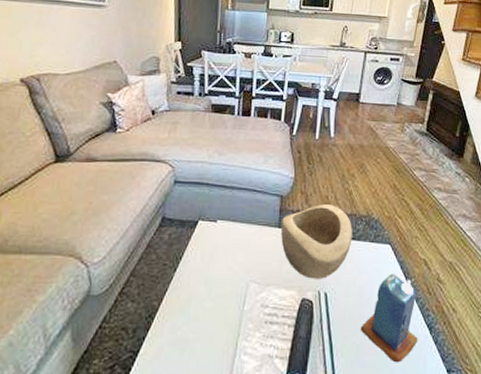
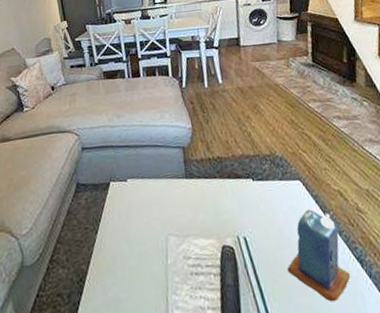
decorative bowl: present [281,204,352,279] -> none [188,148,261,225]

